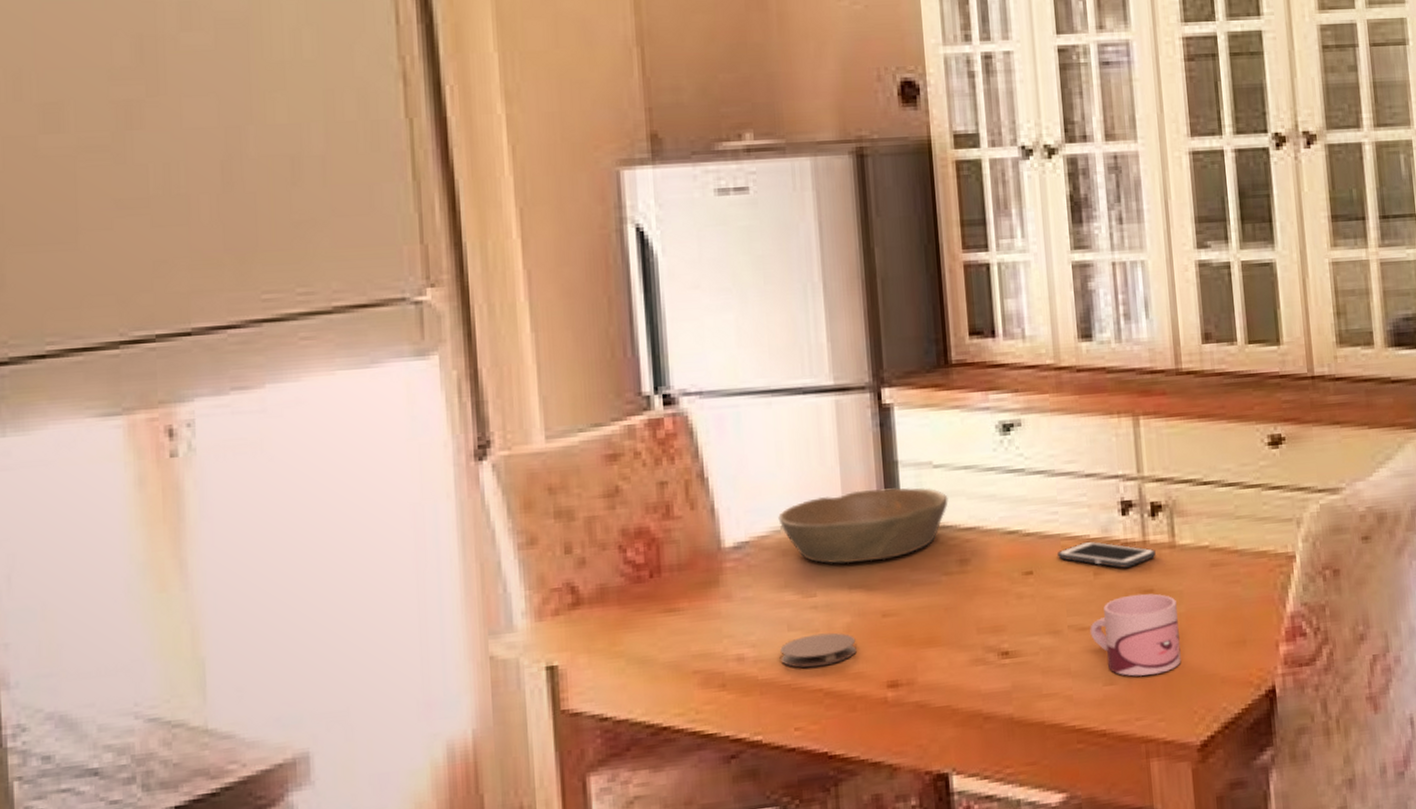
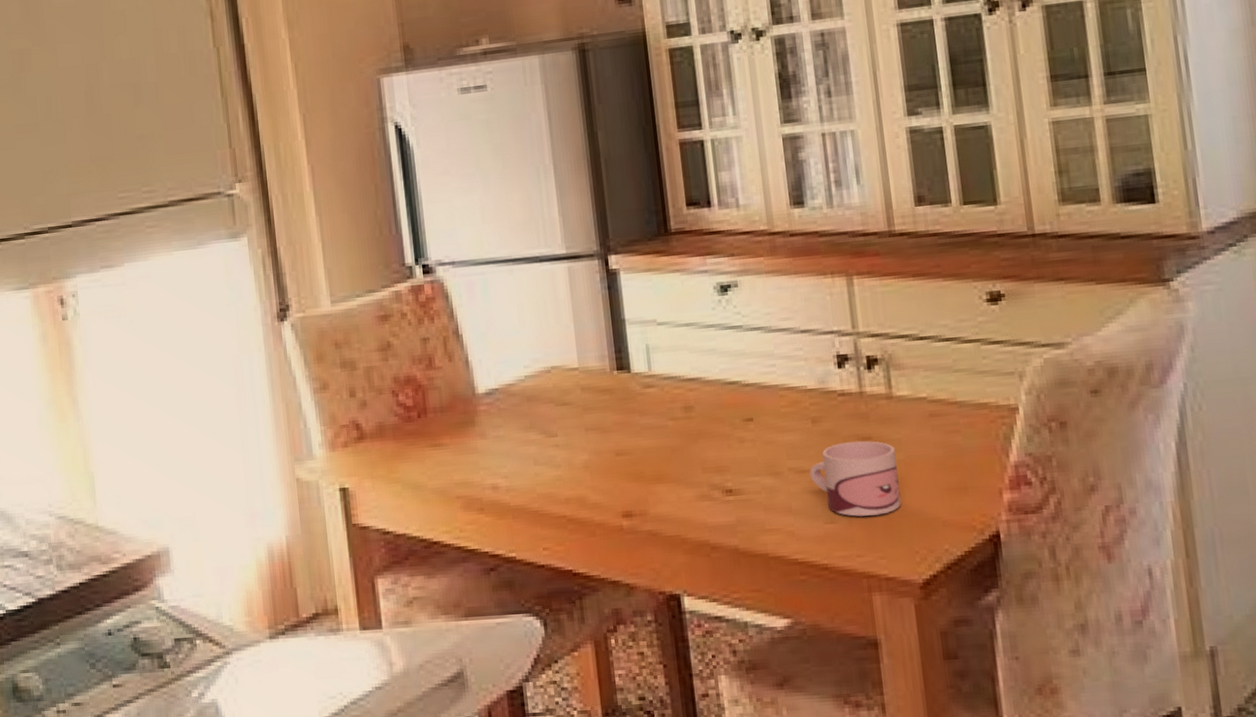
bowl: present [778,487,948,564] -> none [522,343,672,409]
coaster: present [780,632,857,668] -> none [528,468,594,497]
cell phone: present [1056,541,1156,568] -> none [775,391,873,417]

